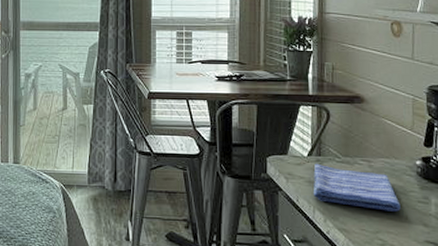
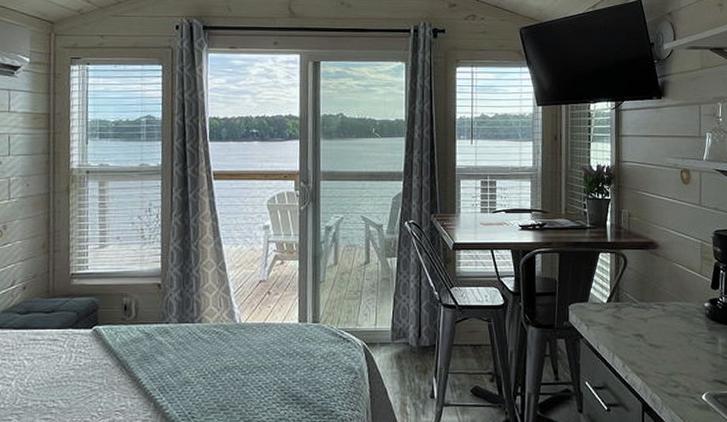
dish towel: present [313,163,401,212] -> none [612,309,692,353]

